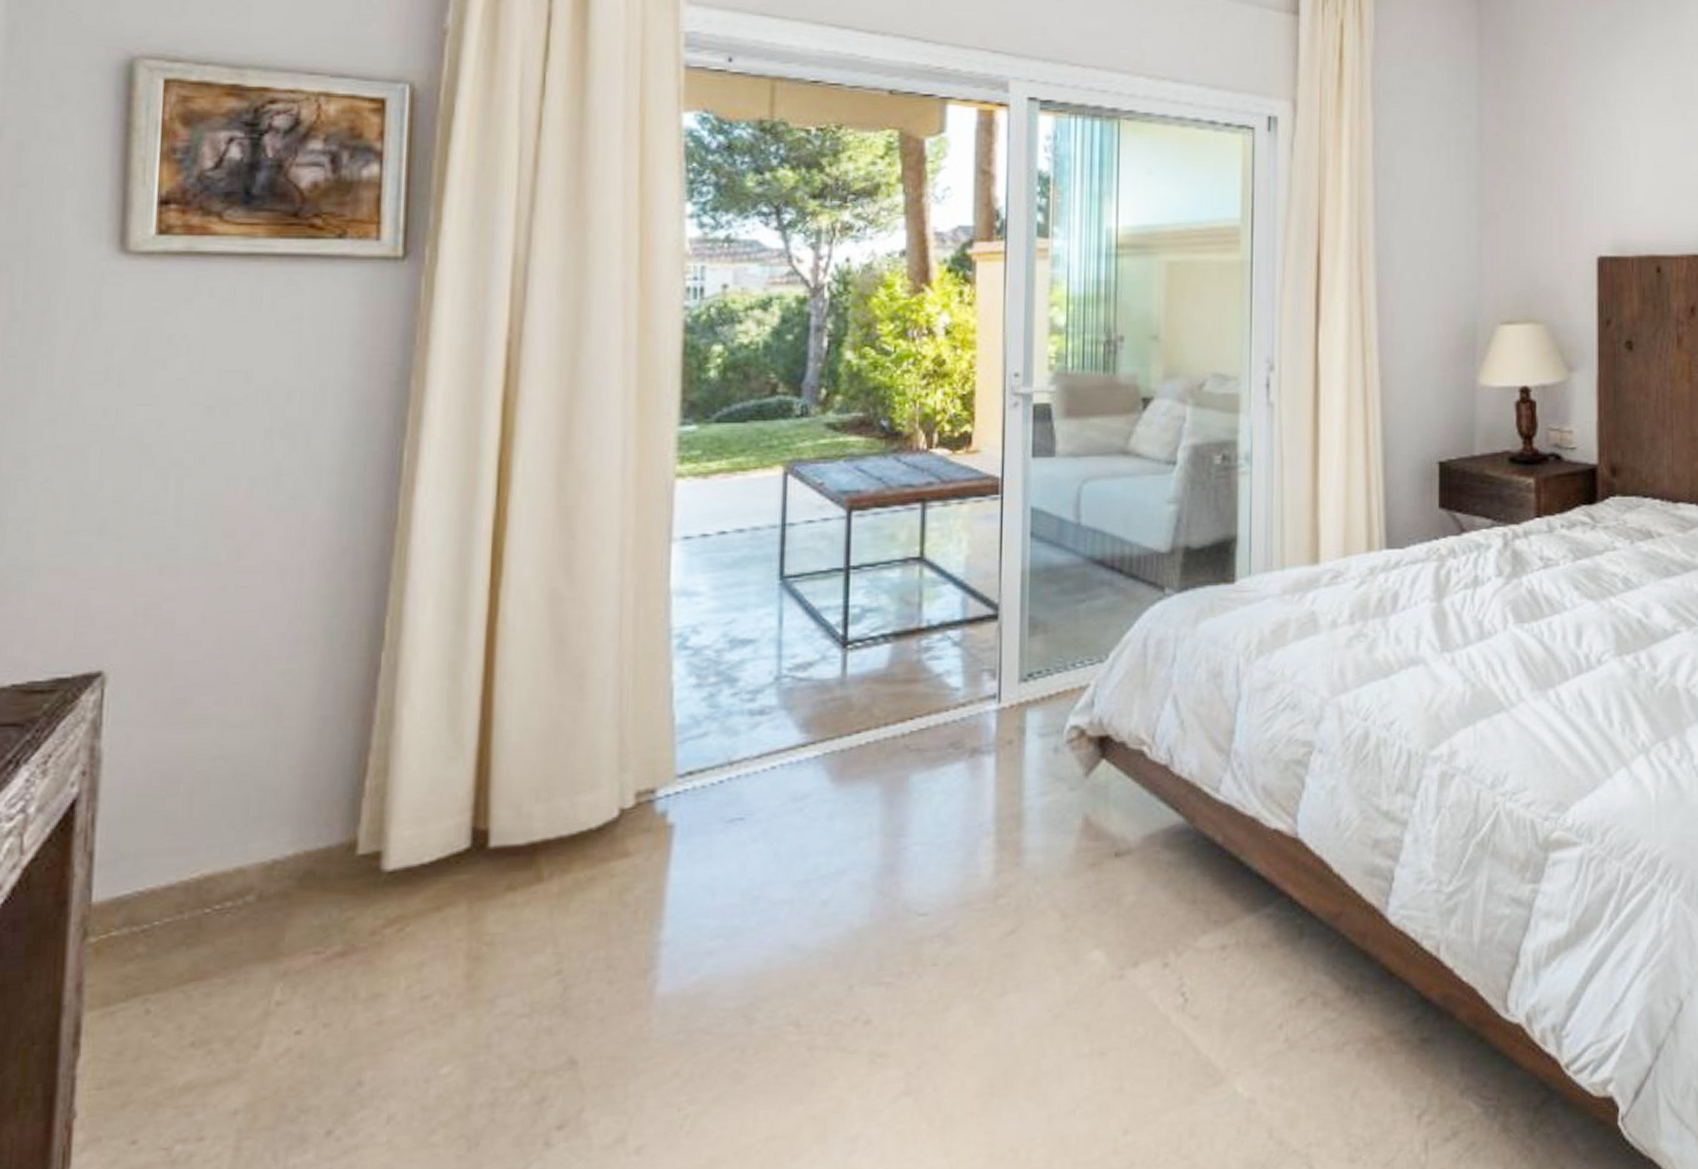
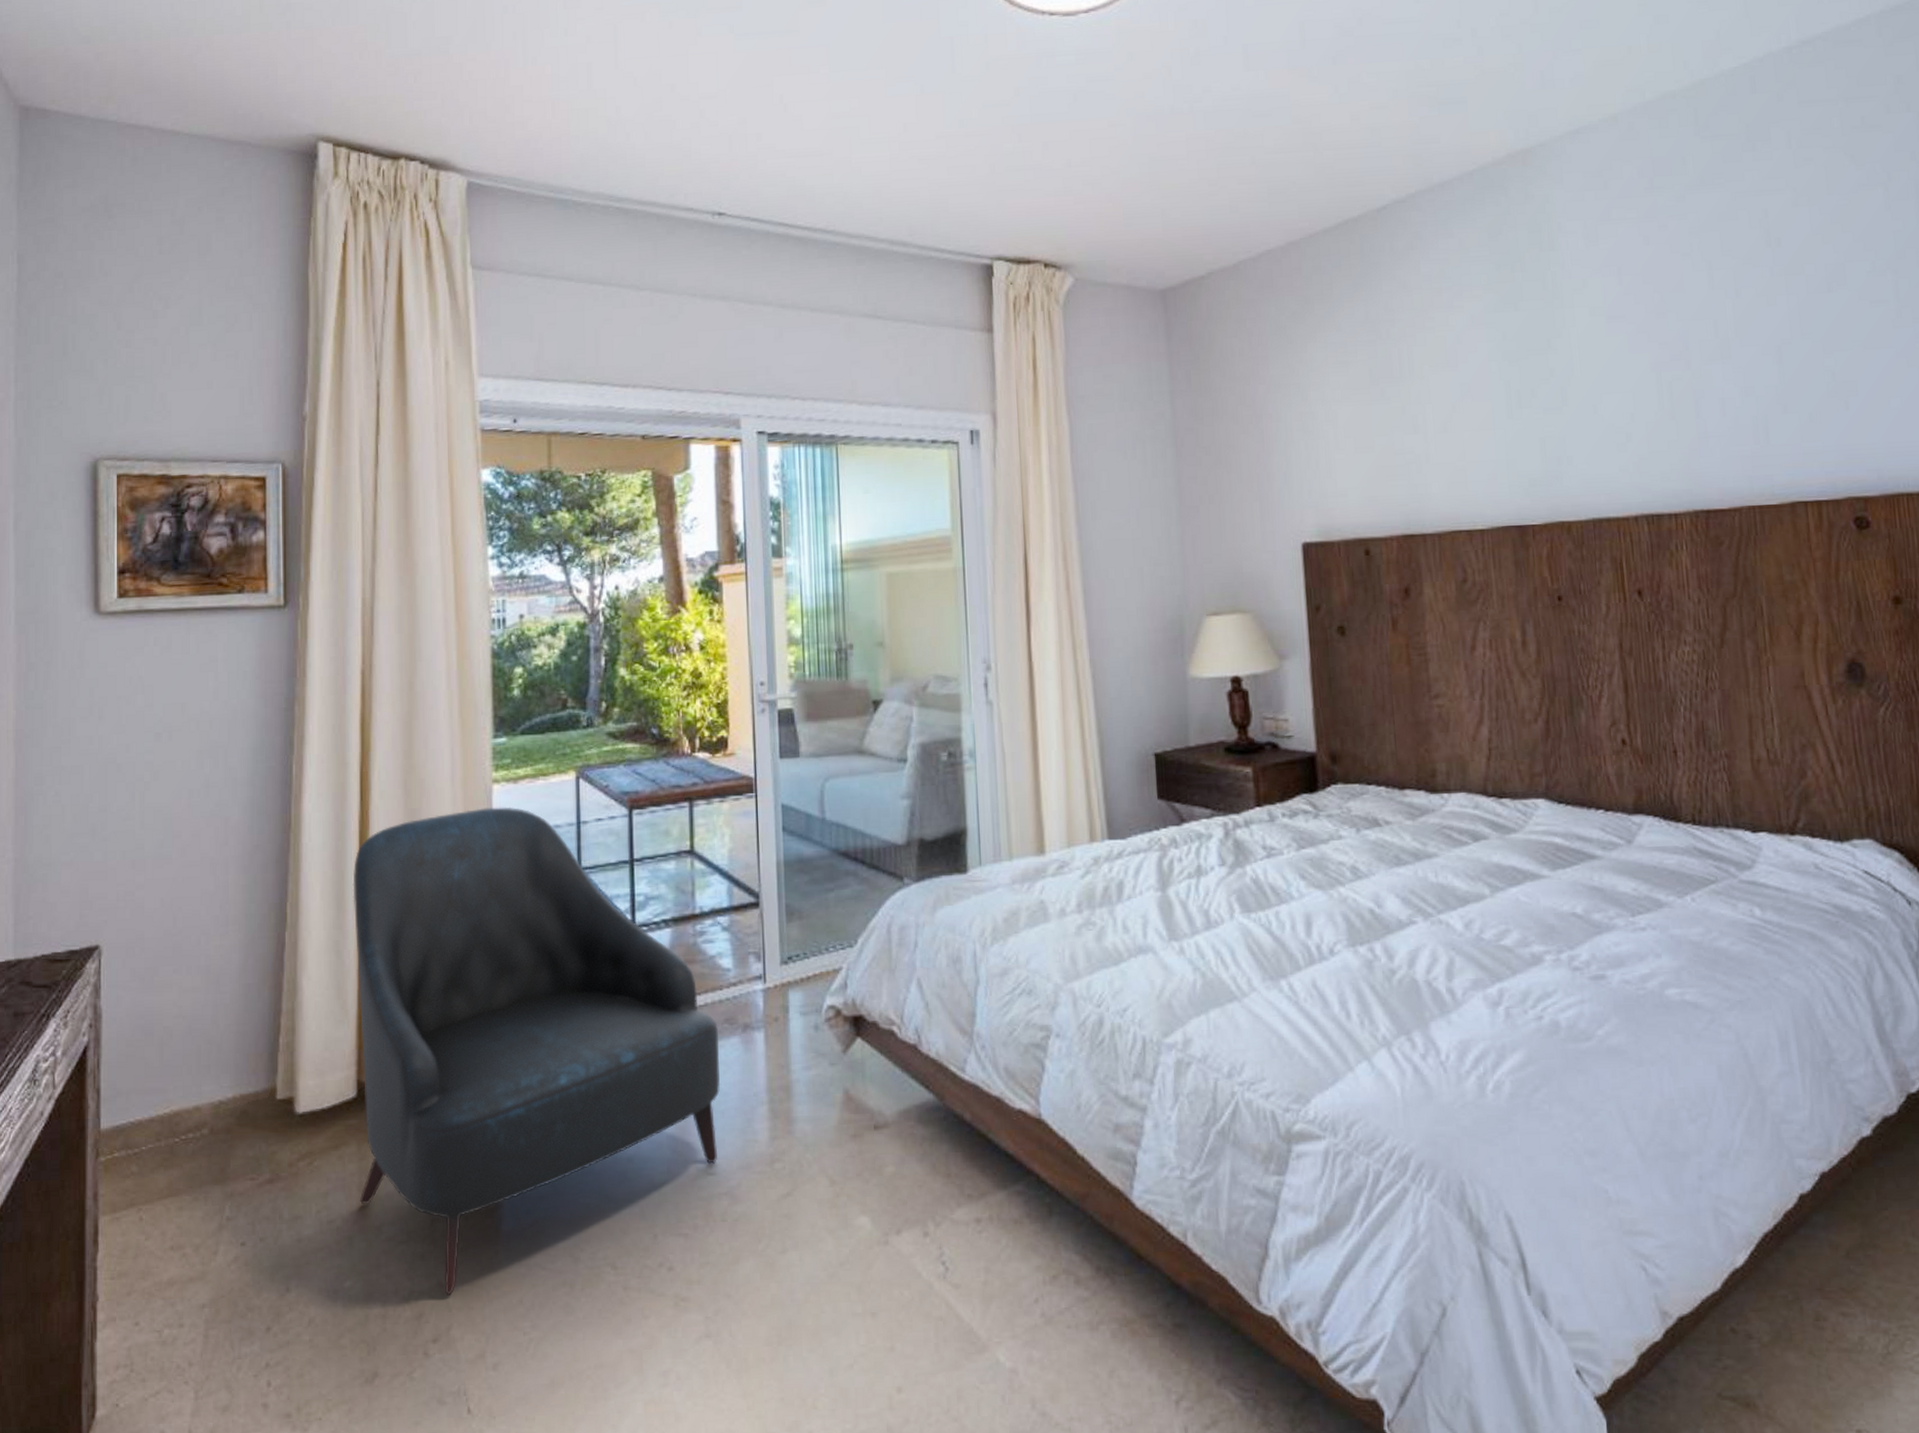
armchair: none [466,505,942,1074] -> present [352,807,721,1296]

